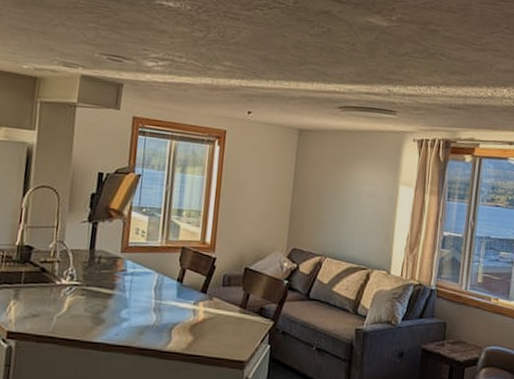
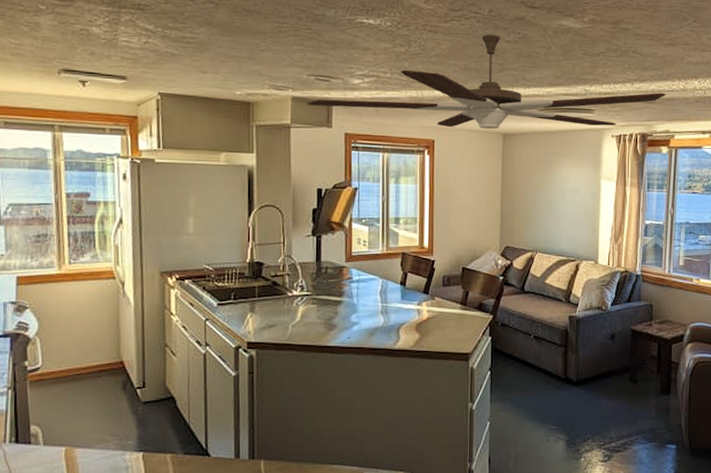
ceiling fan: none [96,25,473,130] -> present [306,34,666,130]

